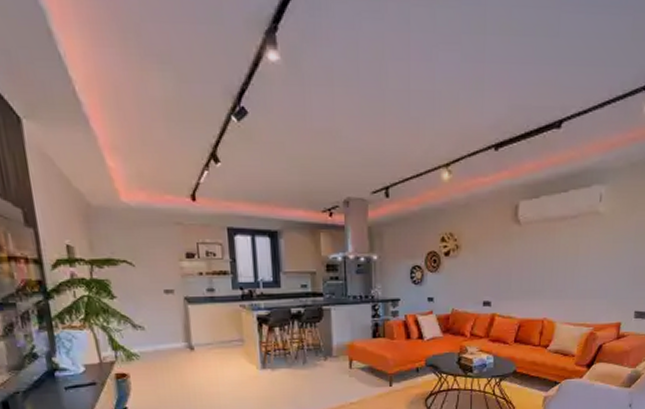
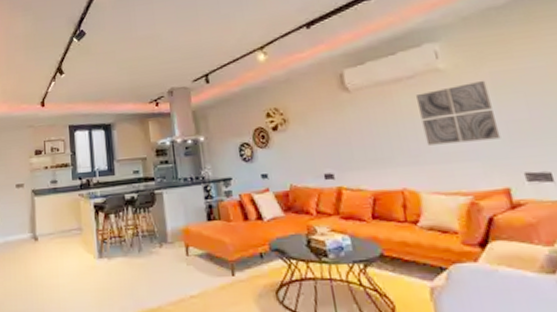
wall art: none [571,227,631,282] -> present [416,80,501,146]

